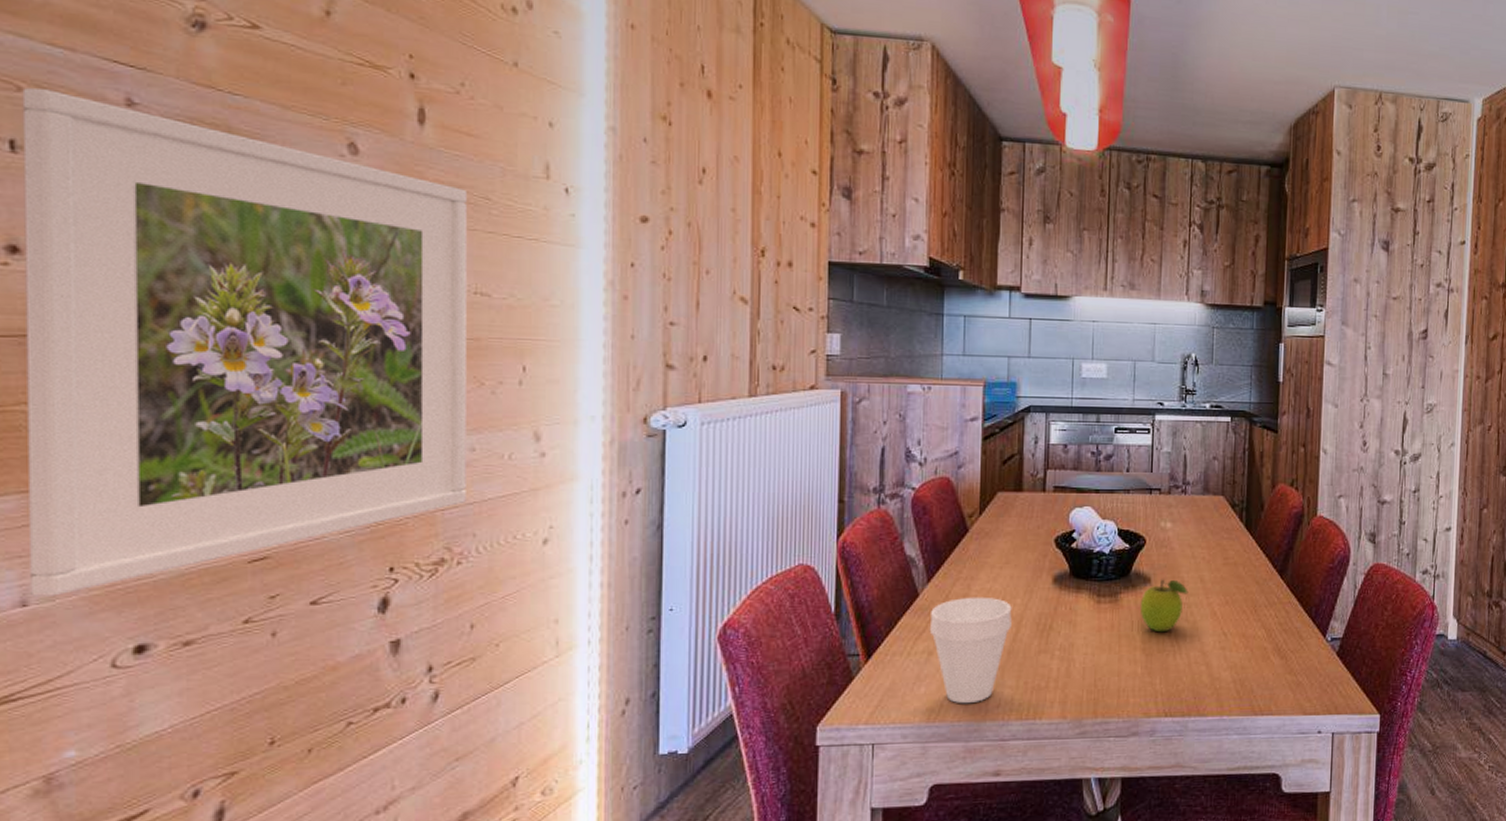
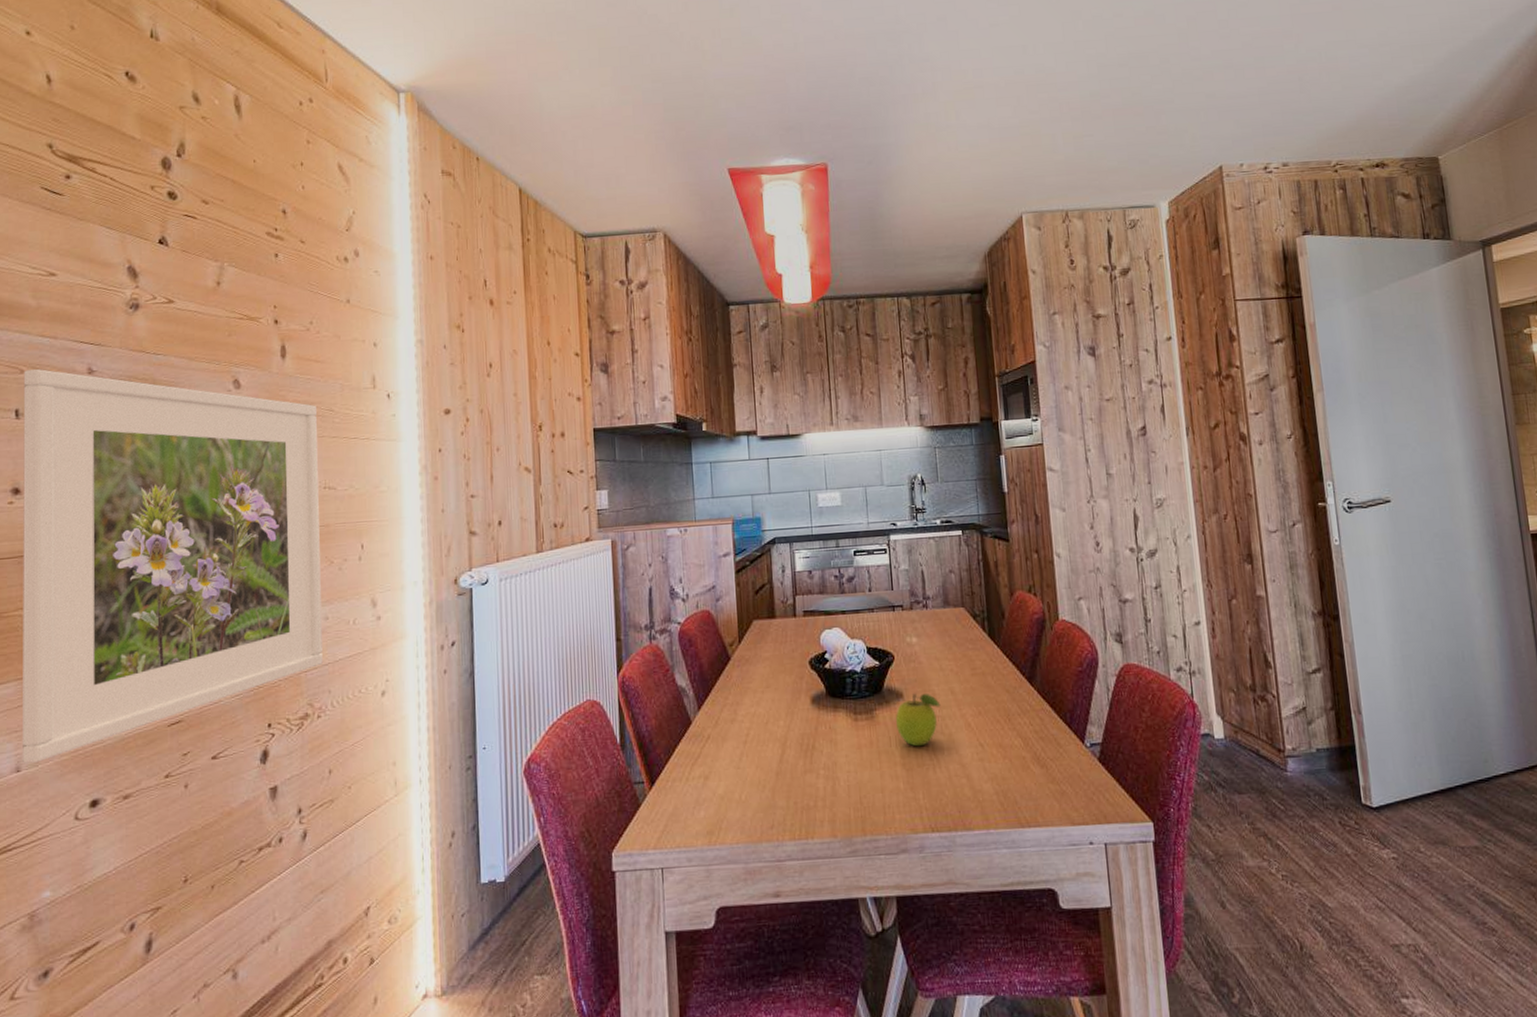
cup: present [929,596,1012,704] -> none [703,720,777,826]

